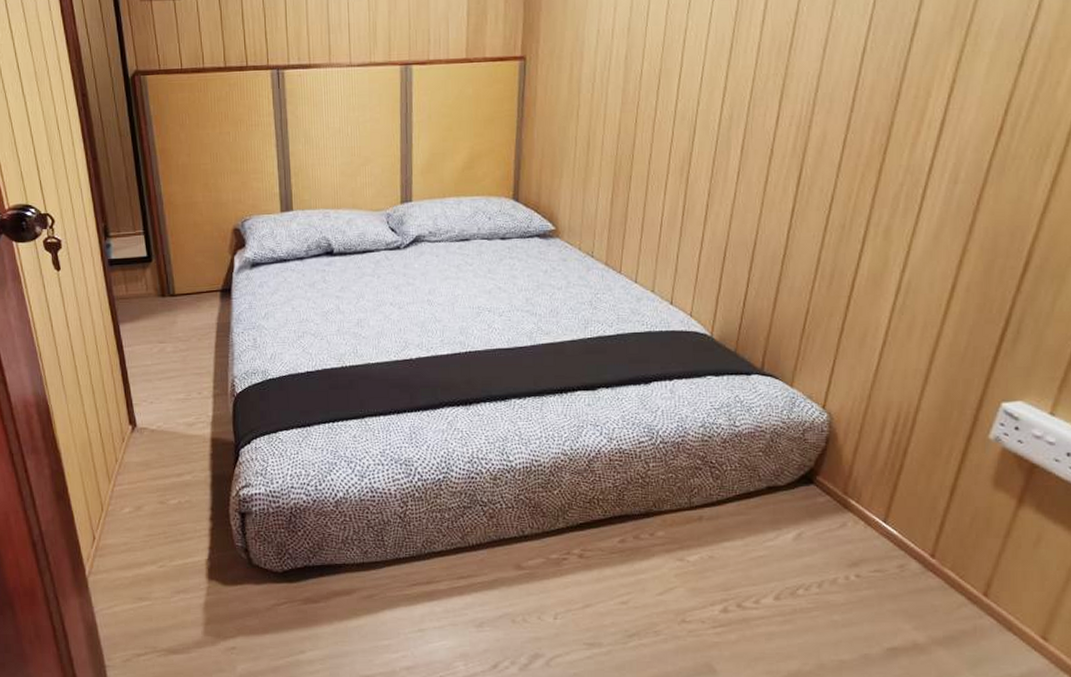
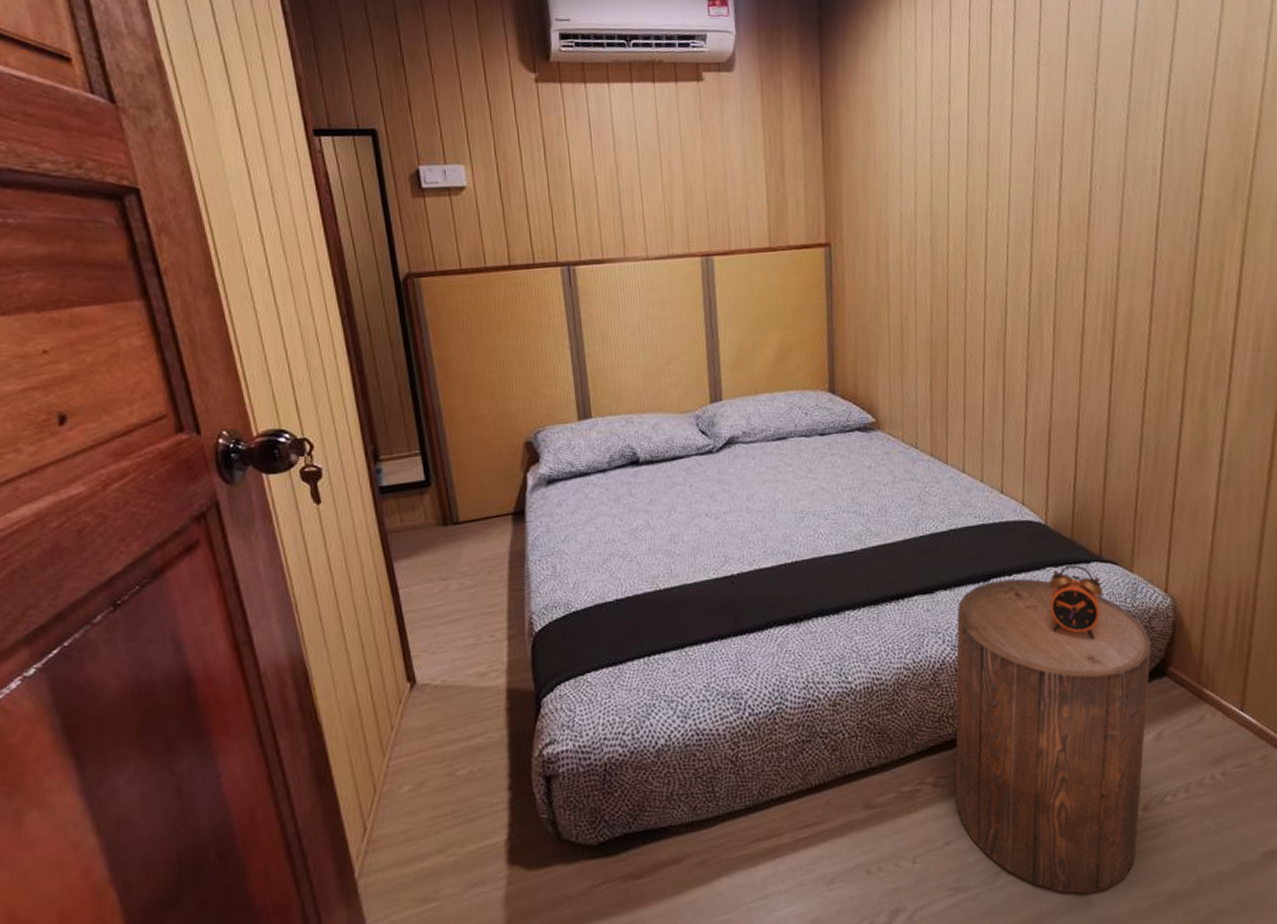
stool: none [598,384,802,663] -> present [955,578,1152,894]
alarm clock: none [706,376,761,445] -> present [1048,565,1104,640]

